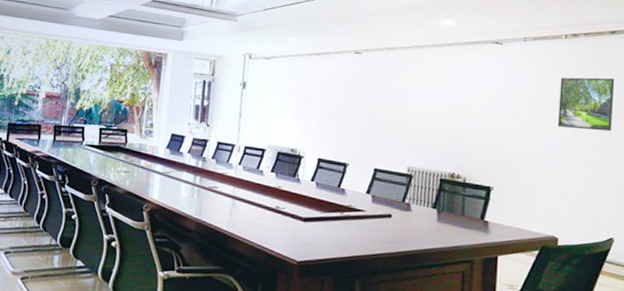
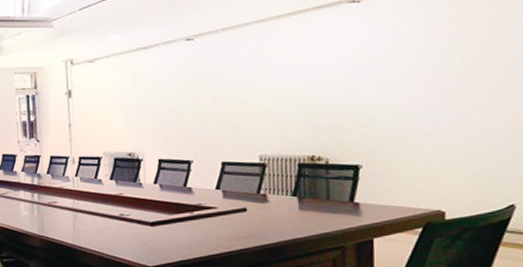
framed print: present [557,77,615,131] -> none [435,20,508,87]

